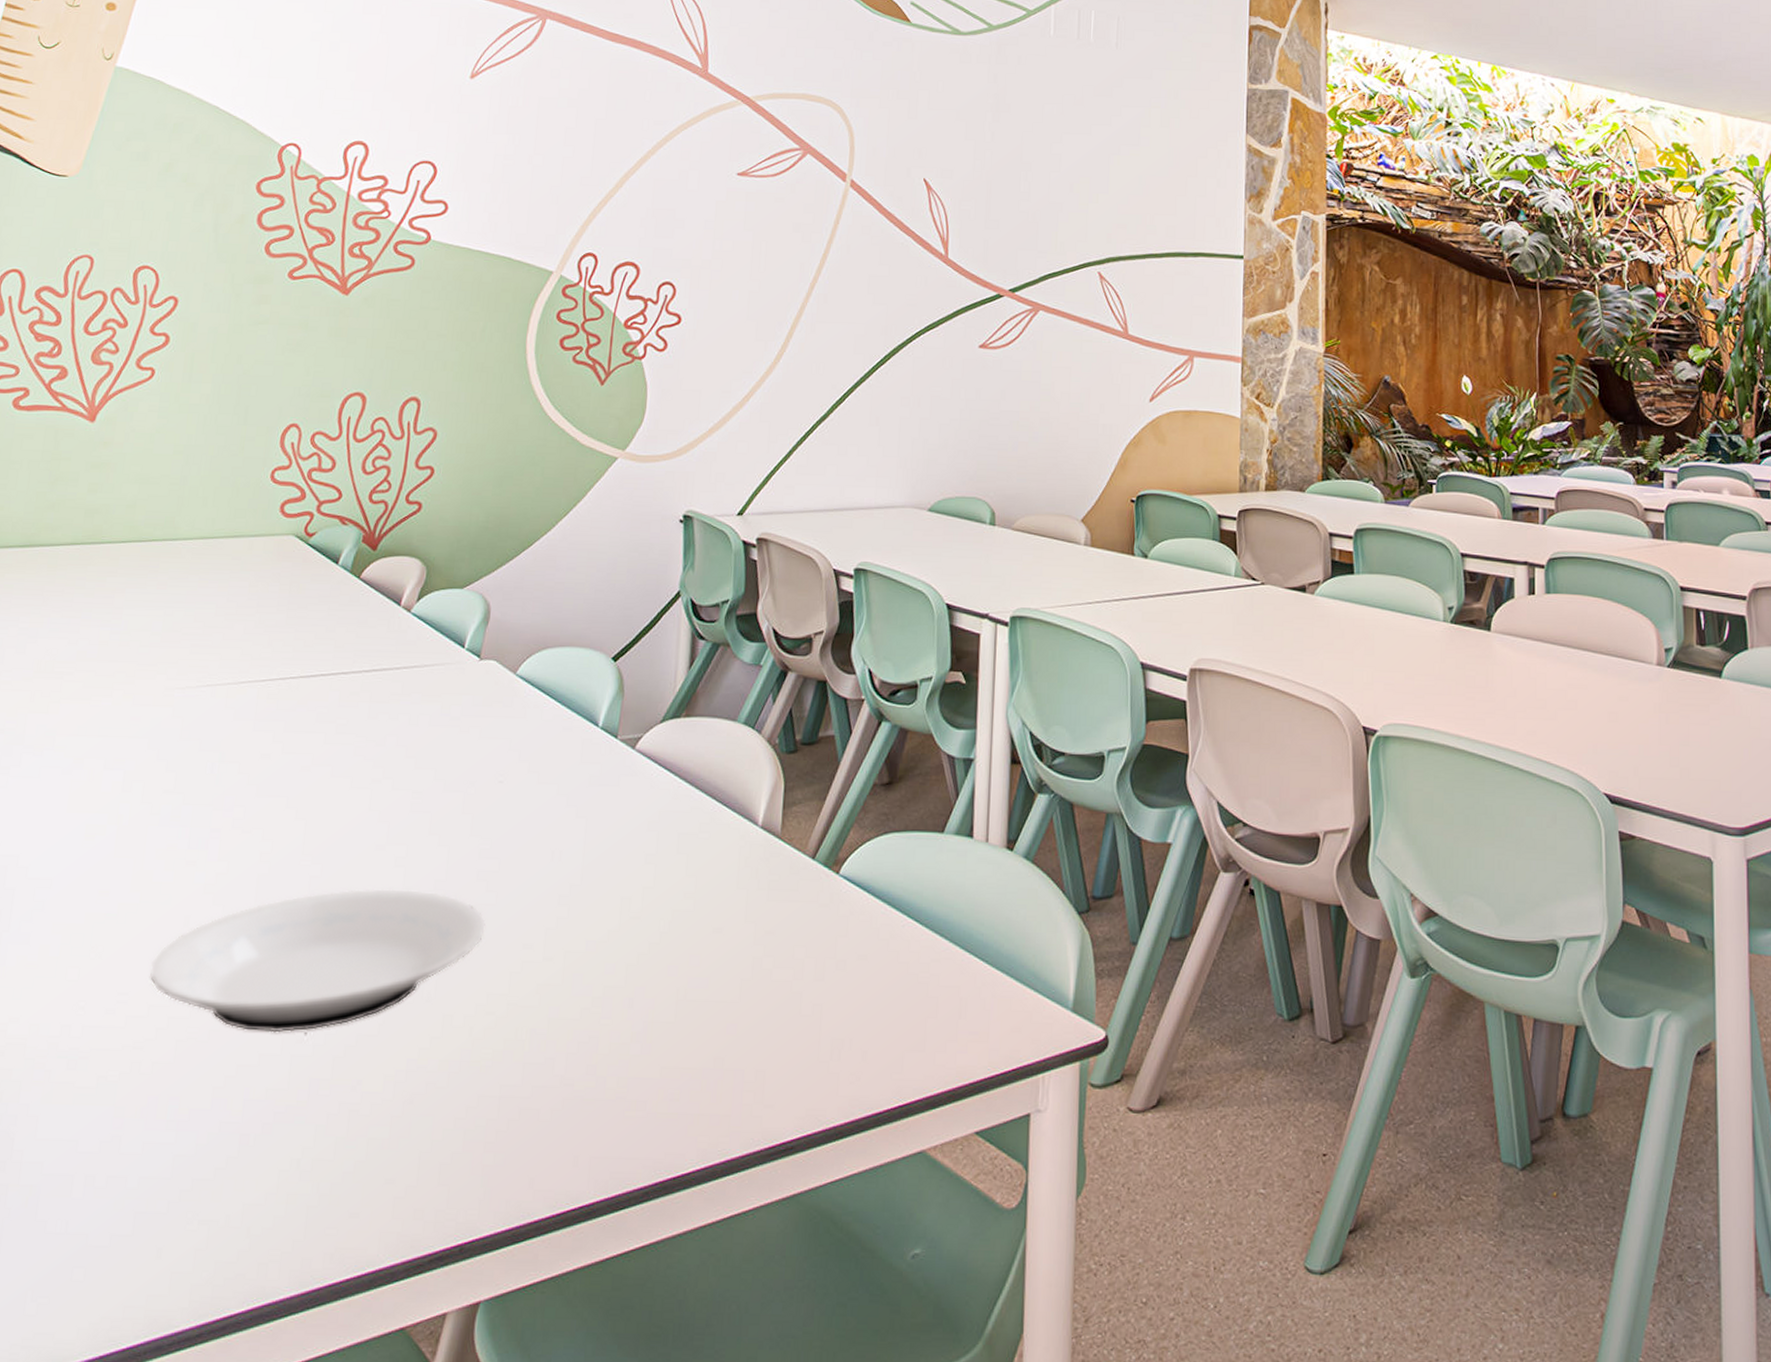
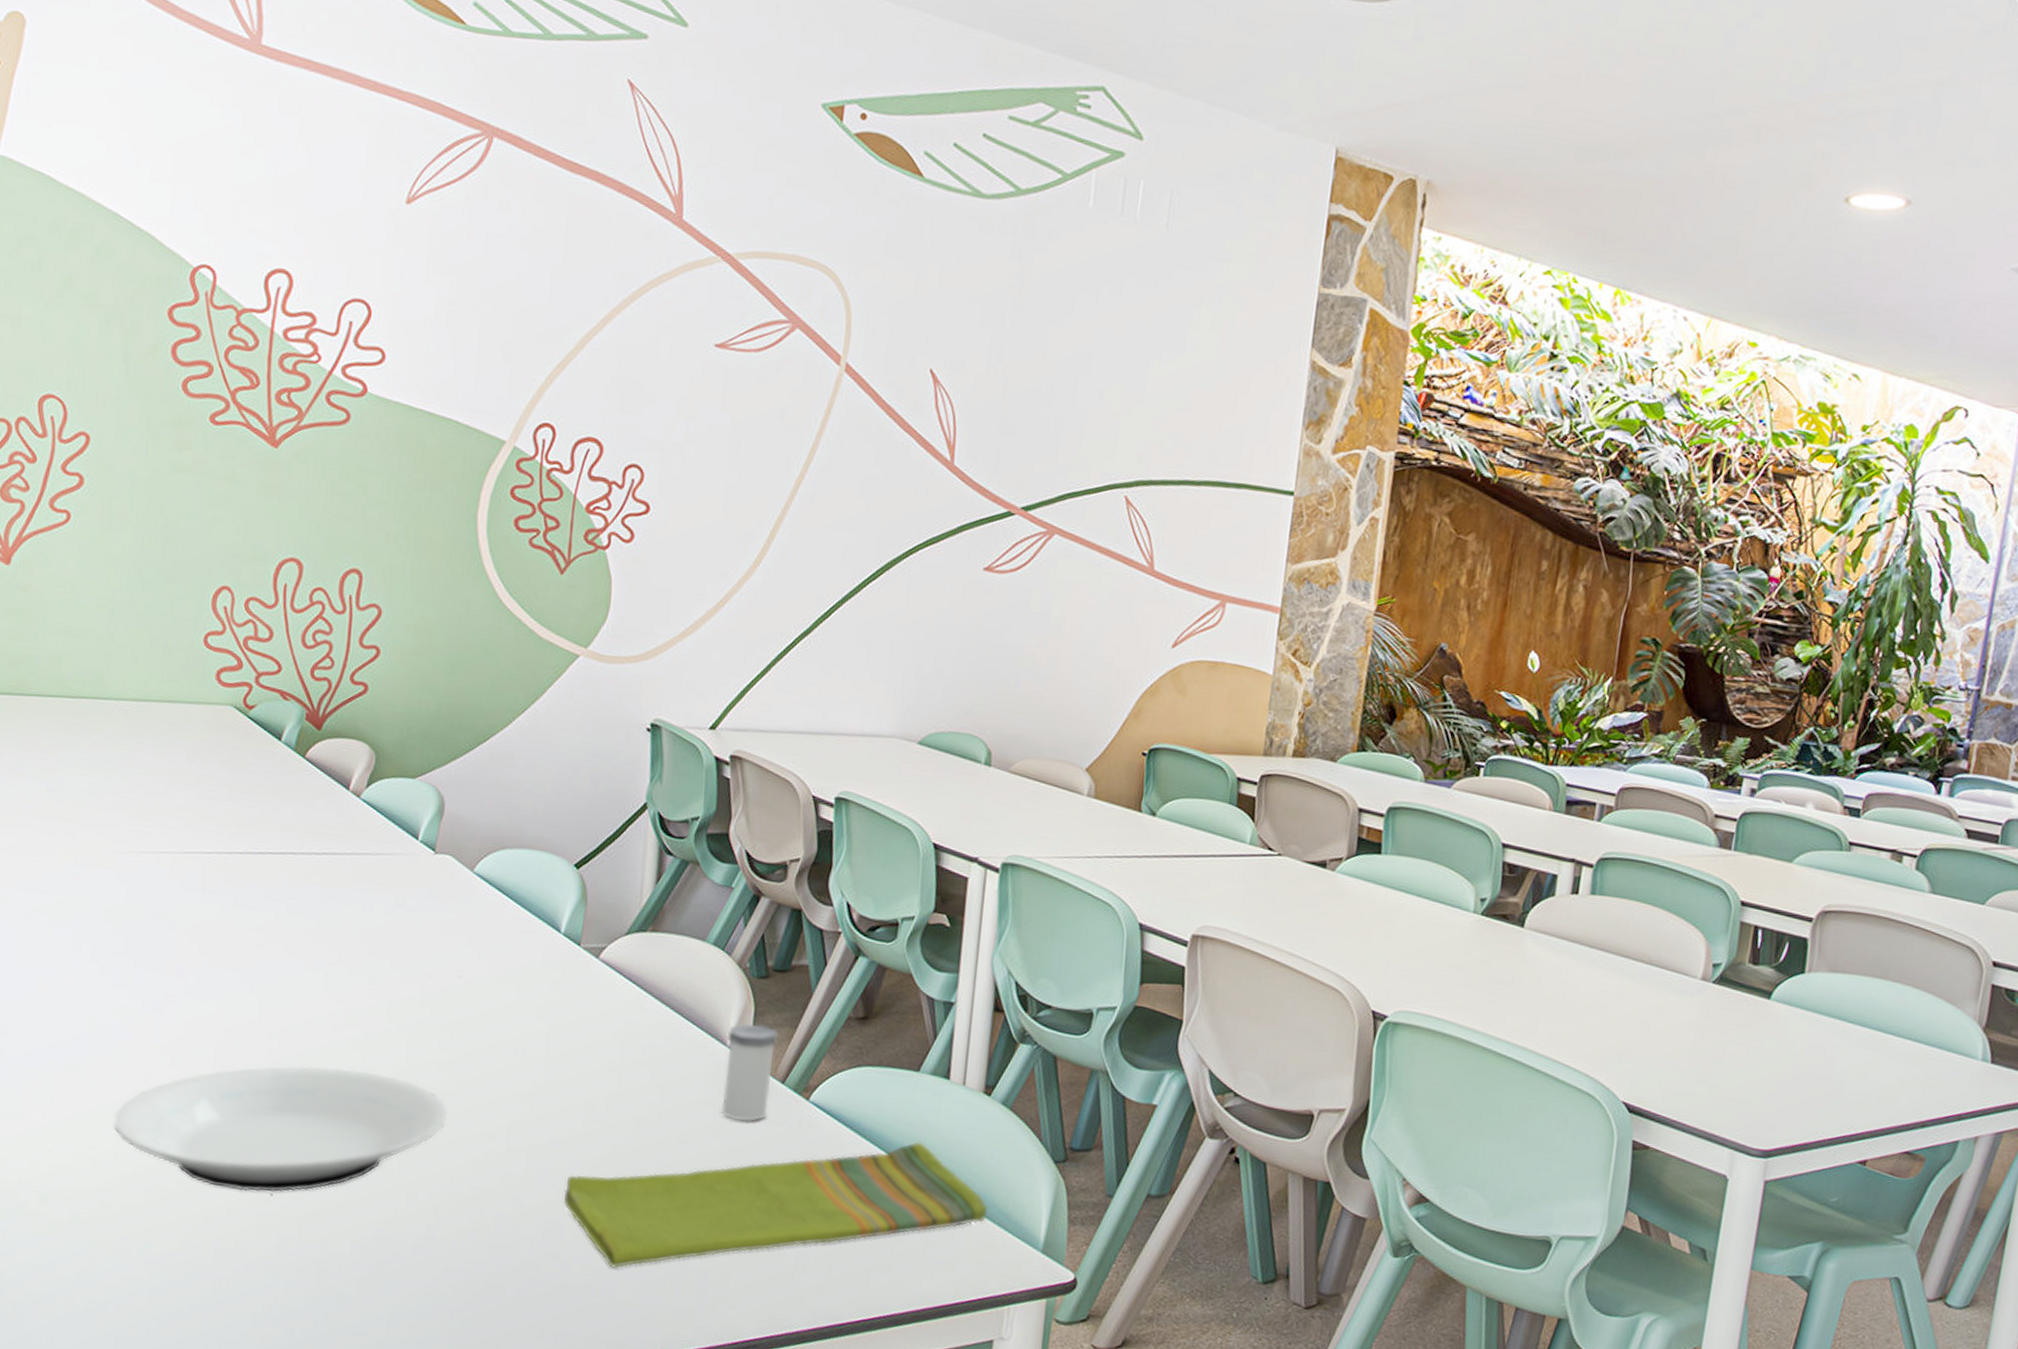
dish towel: none [599,906,1017,1076] -> present [563,1142,989,1269]
salt shaker: none [754,800,808,903] -> present [721,1023,778,1122]

